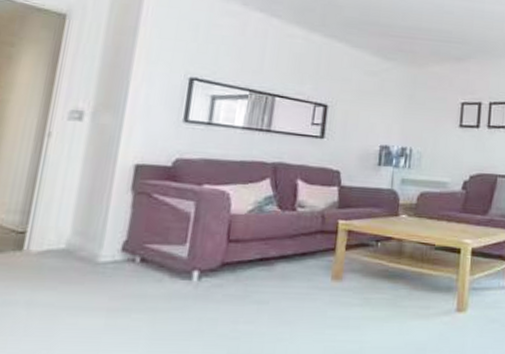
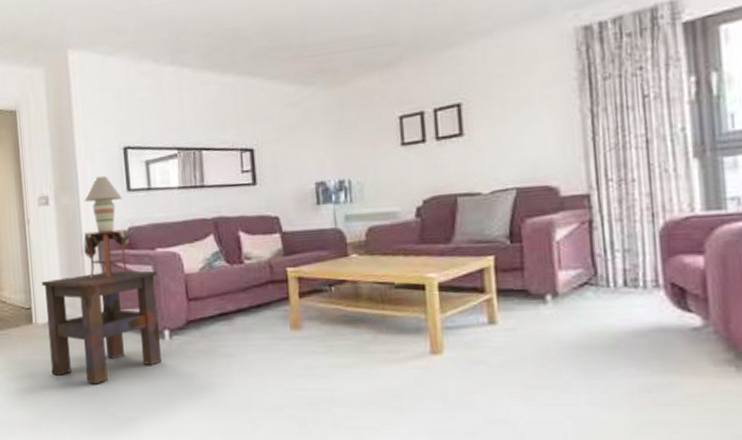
side table: none [33,201,199,326] -> present [41,270,162,384]
table lamp: none [77,101,176,209] -> present [62,175,129,281]

